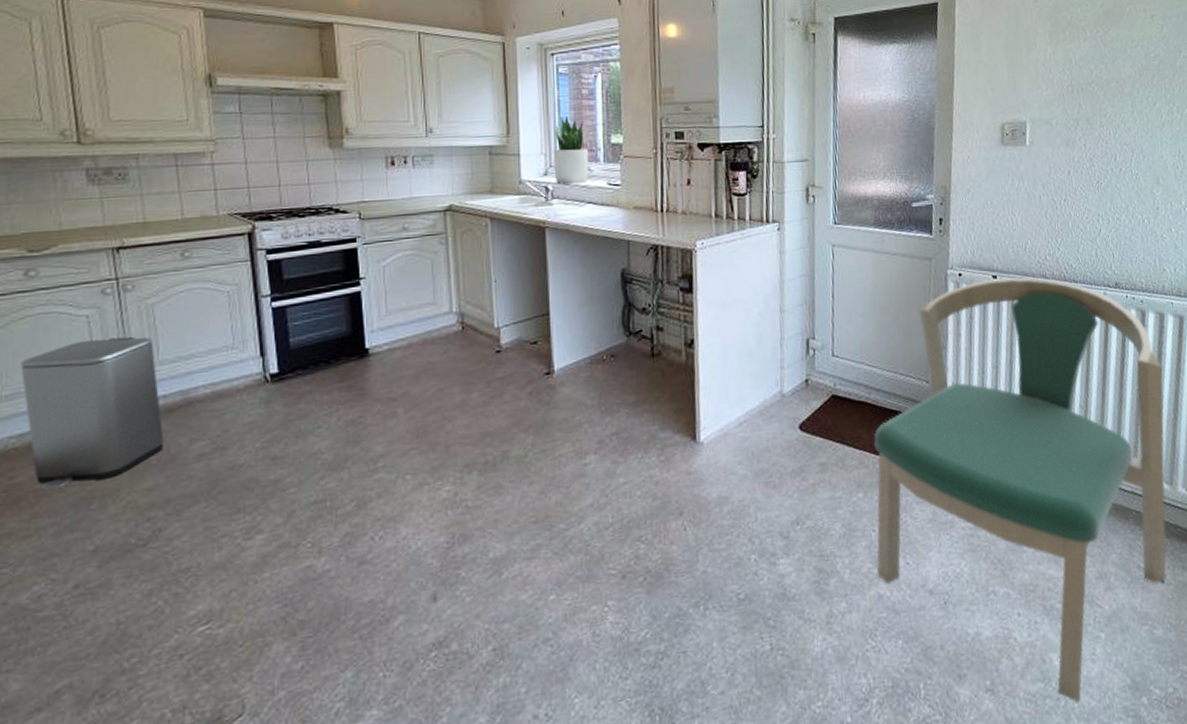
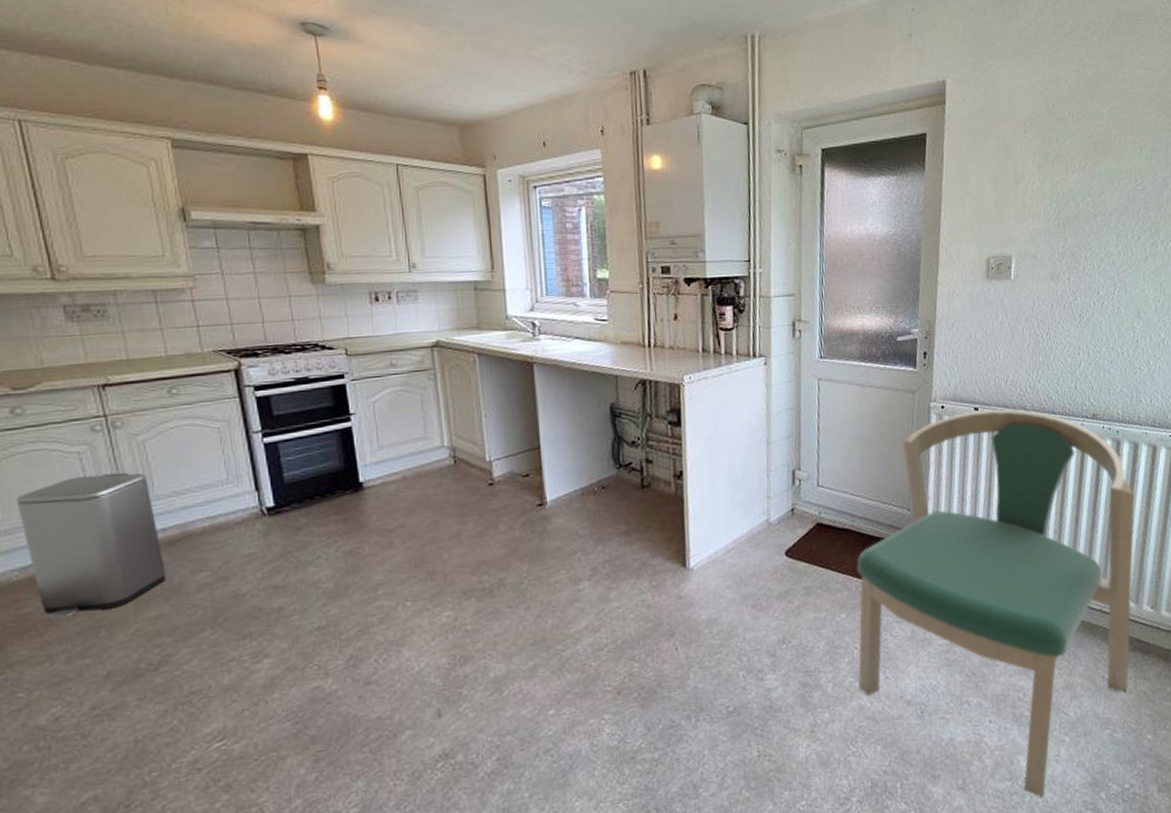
planter: present [553,115,589,183] -> none [538,250,575,319]

